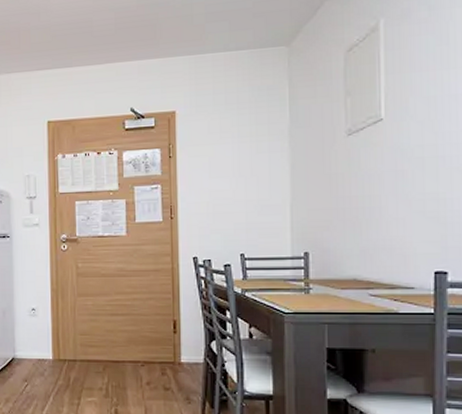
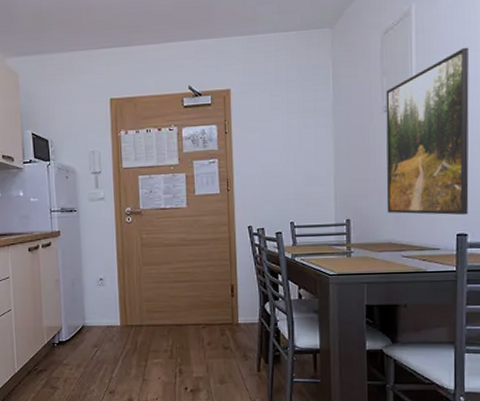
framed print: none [350,64,449,251] -> present [386,47,469,215]

